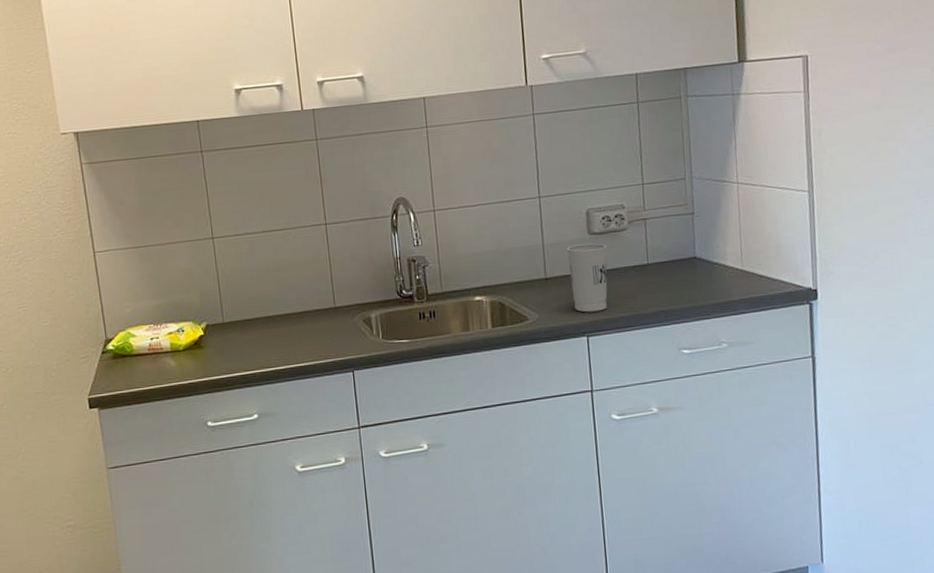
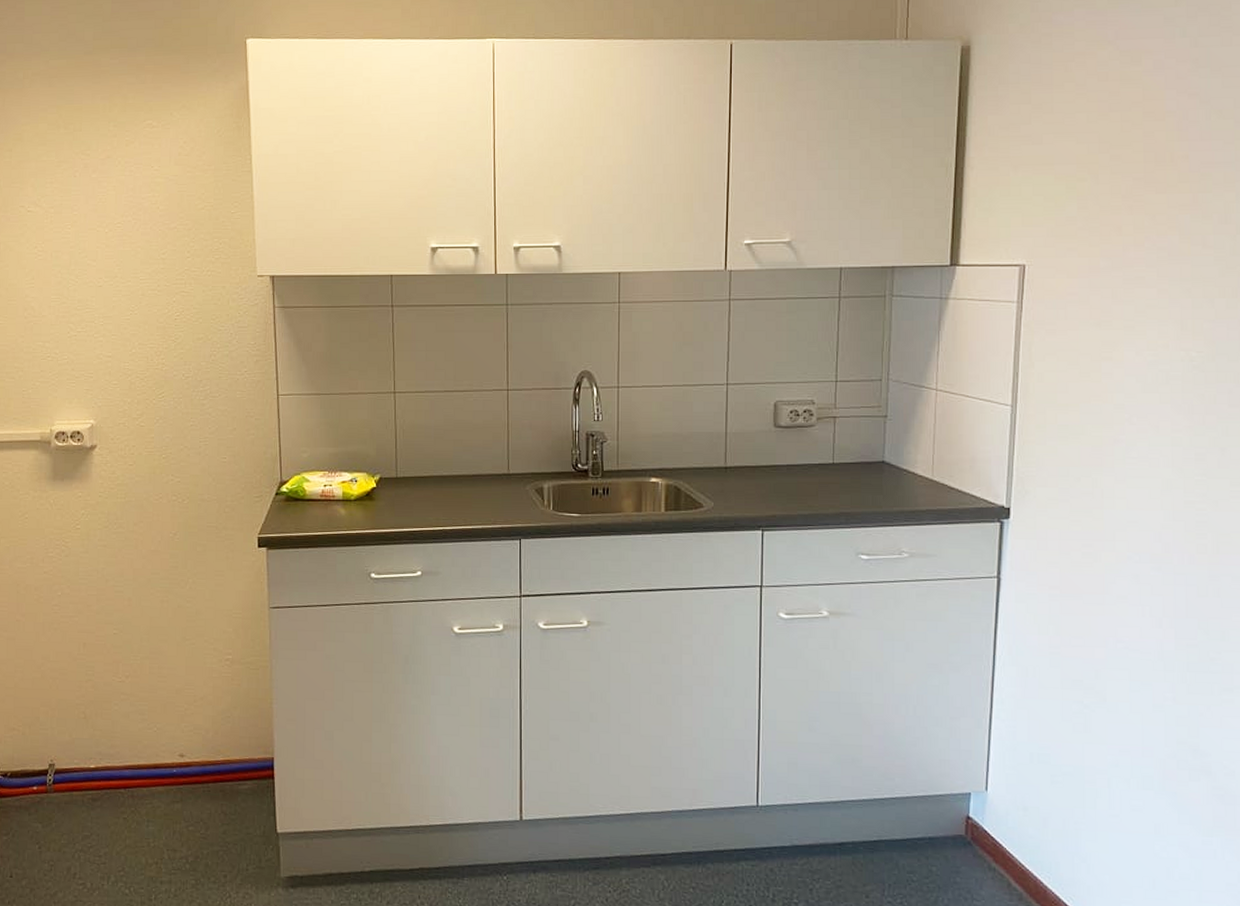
cup: present [566,243,608,313] -> none [750,436,792,506]

